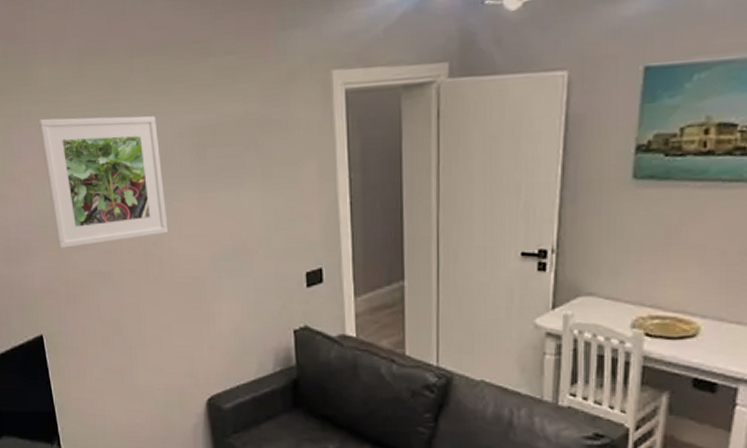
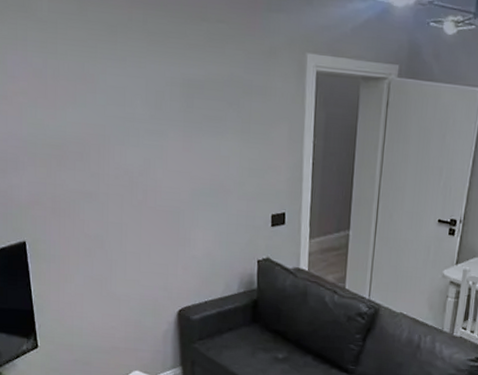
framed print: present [37,116,169,248] -> none [34,45,154,167]

